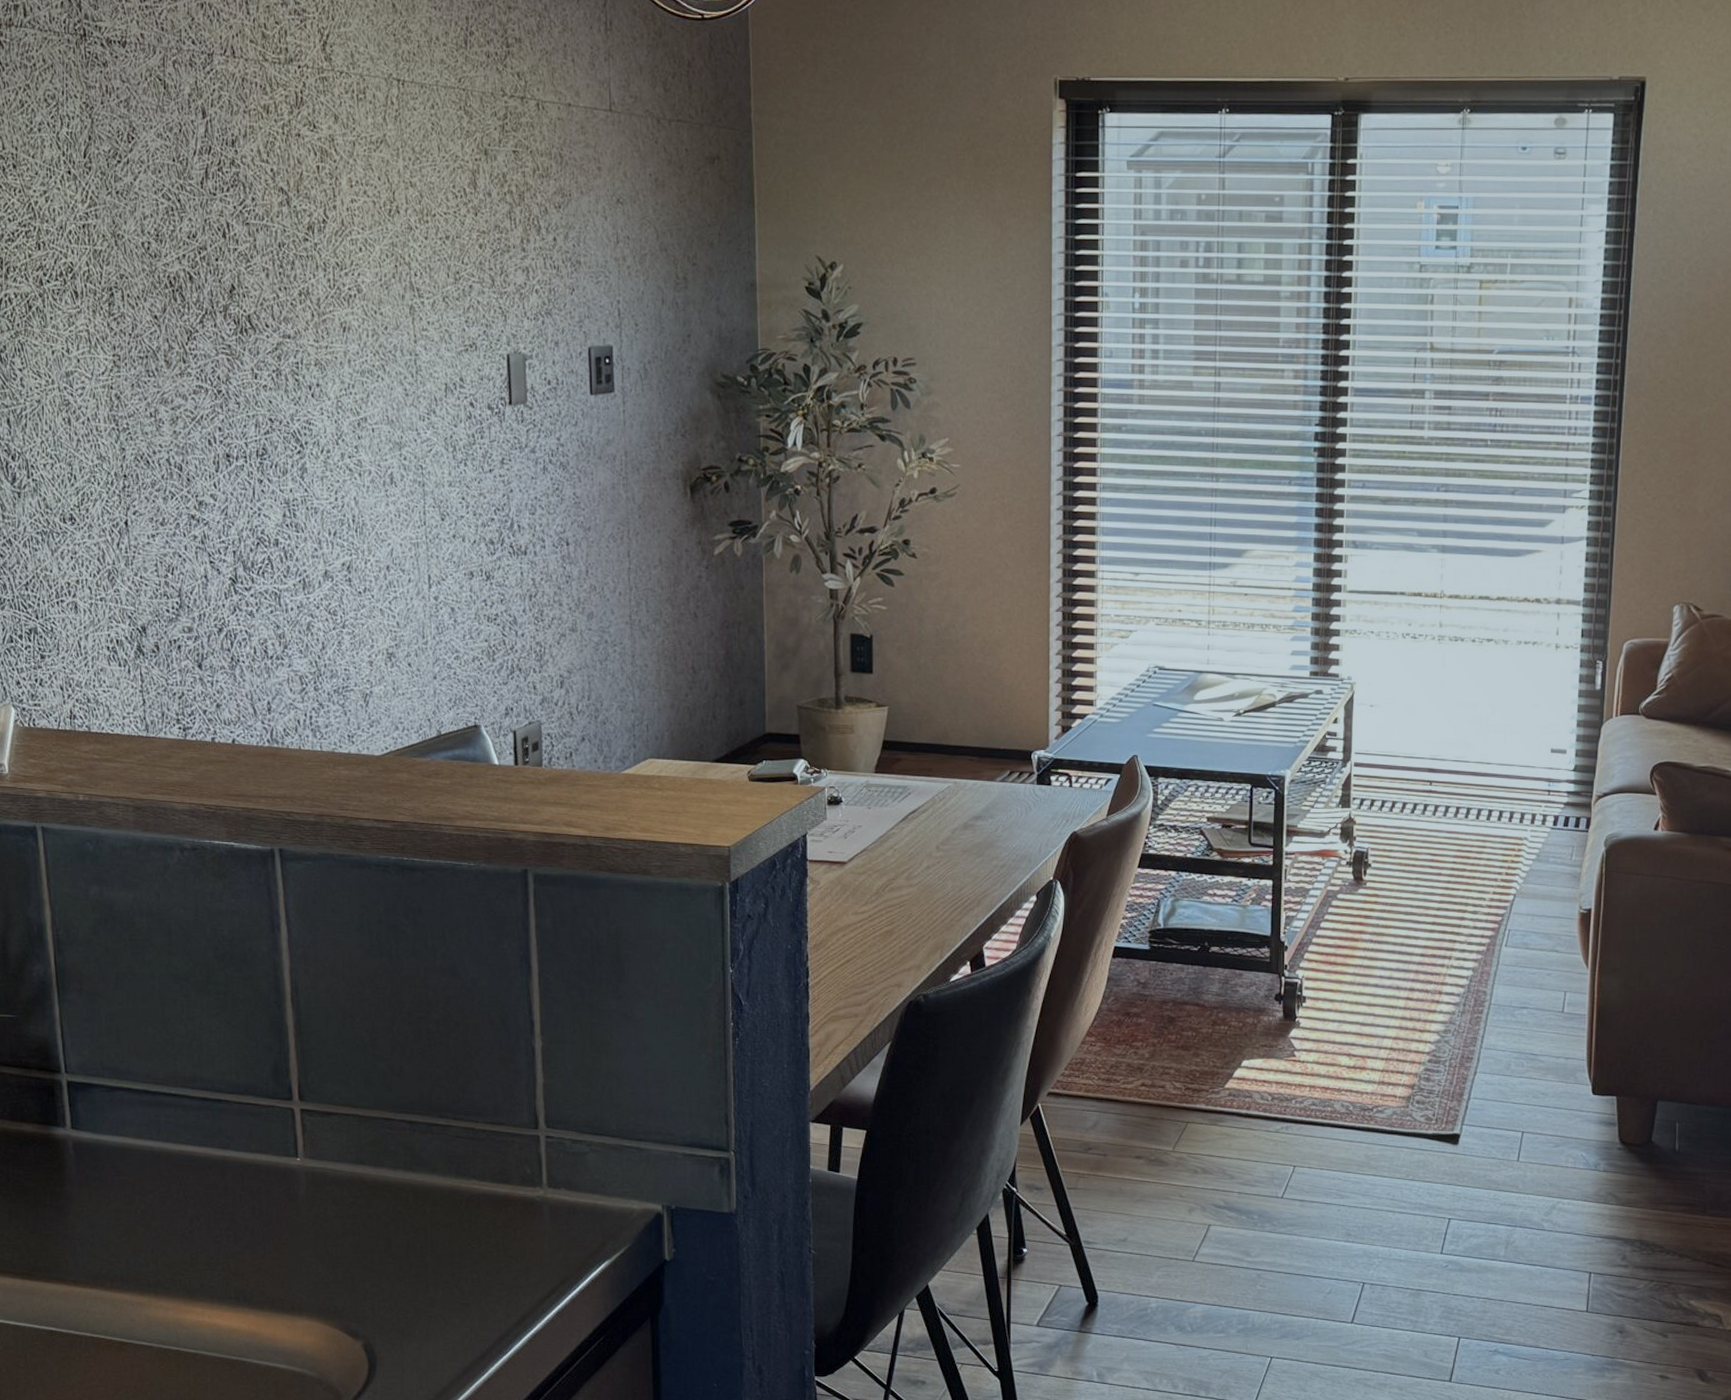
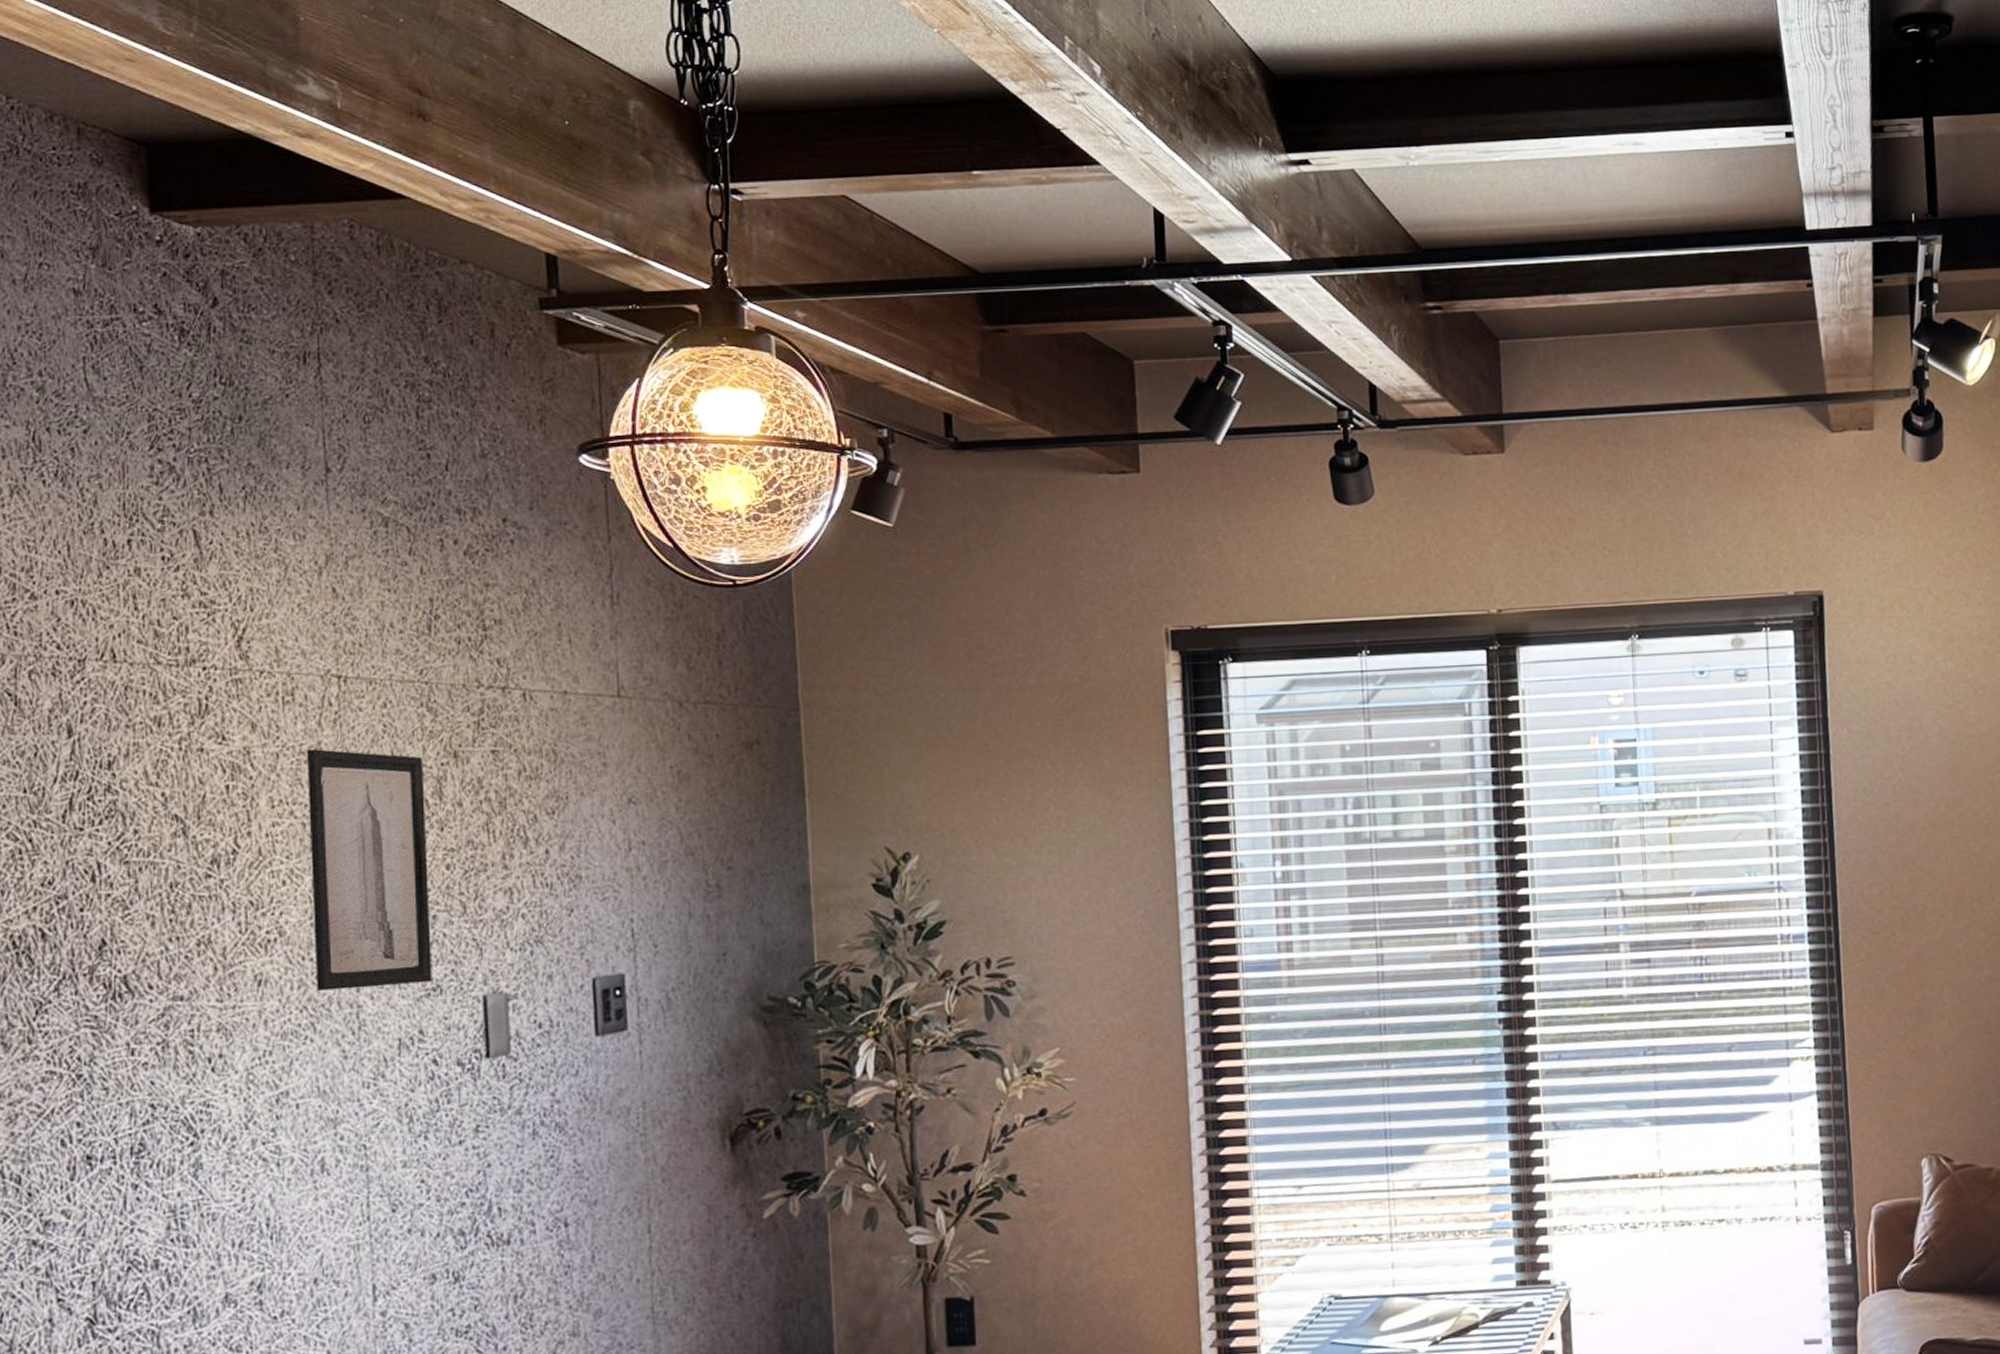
wall art: none [375,140,469,340] -> present [306,749,432,991]

